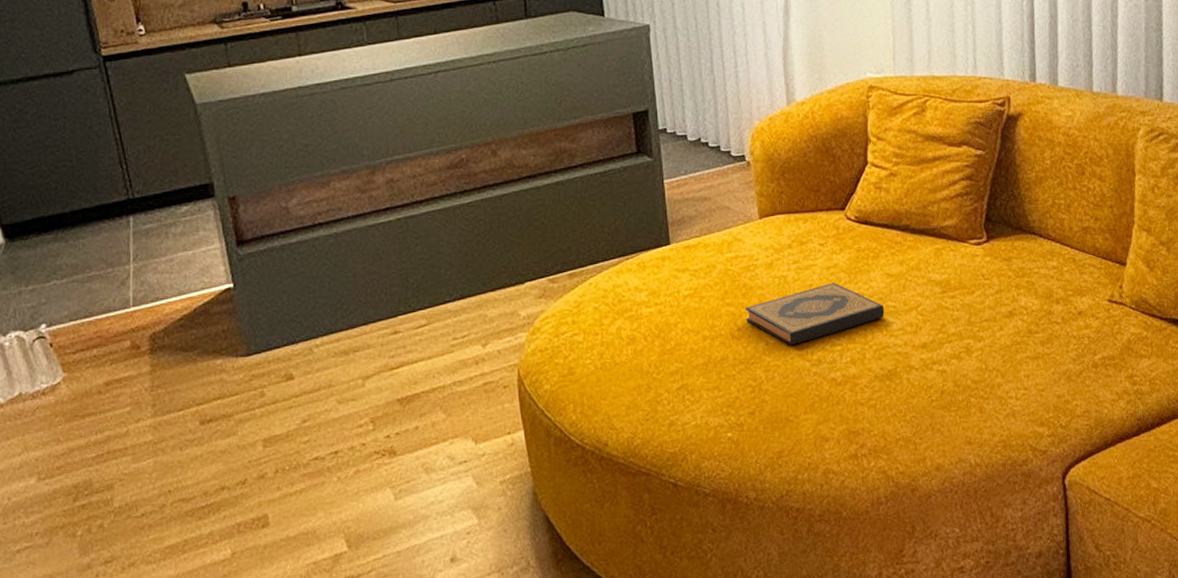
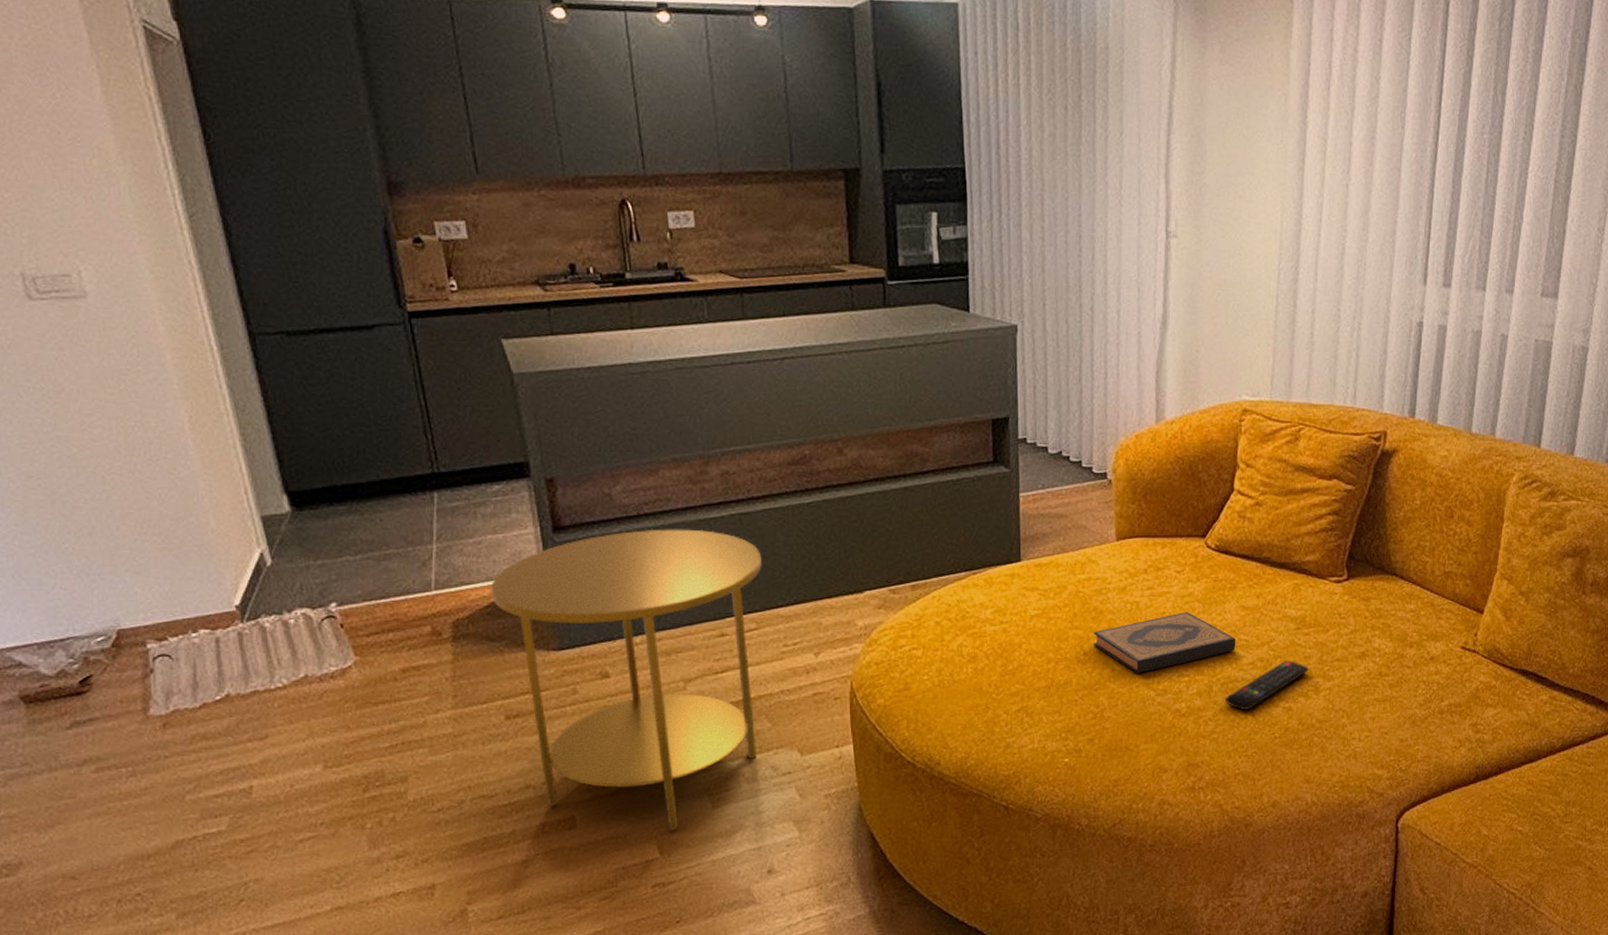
side table: none [183,235,434,525] -> present [491,529,762,831]
remote control: none [879,324,959,376] -> present [1225,661,1309,711]

